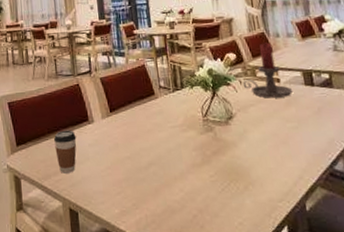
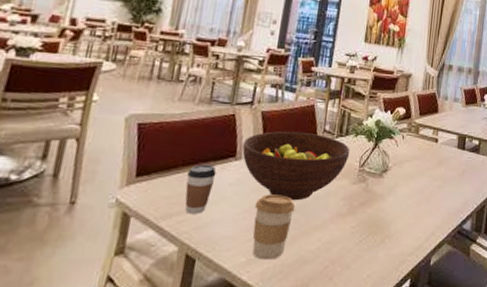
fruit bowl: none [92,91,190,155] -> present [242,131,350,201]
coffee cup: none [115,150,152,211] -> present [252,194,296,260]
candle holder: present [243,42,292,98] -> none [405,103,446,157]

